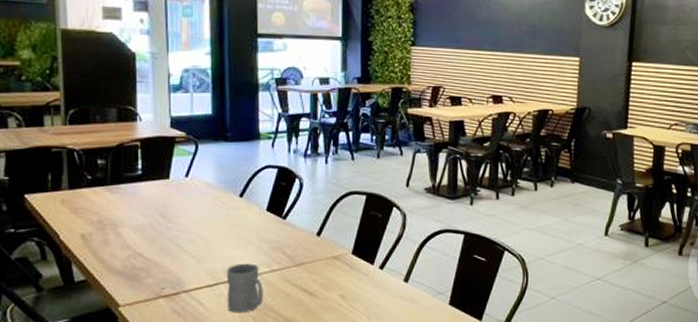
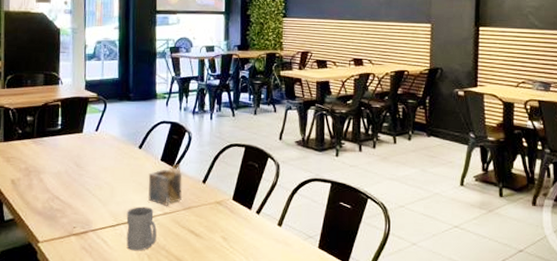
napkin holder: none [252,214,294,262] -> present [148,163,183,206]

